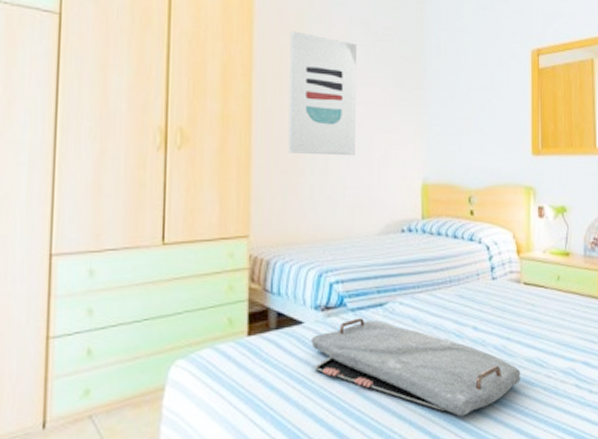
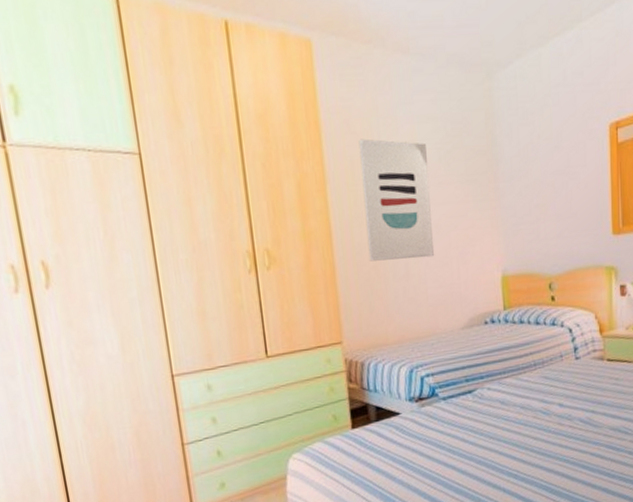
serving tray: present [310,318,521,417] -> none [408,405,606,482]

